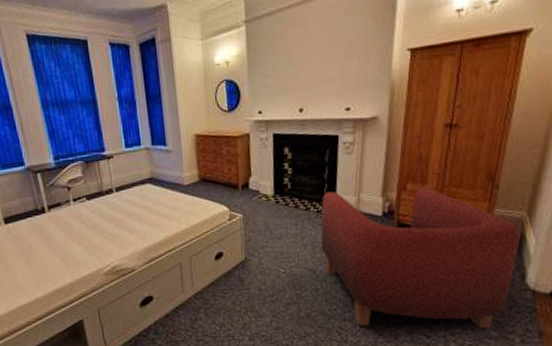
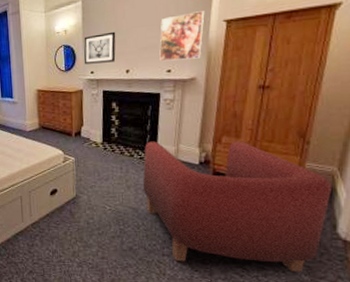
wall art: none [249,62,287,103] -> present [84,31,116,65]
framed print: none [336,38,387,99] -> present [159,11,205,62]

